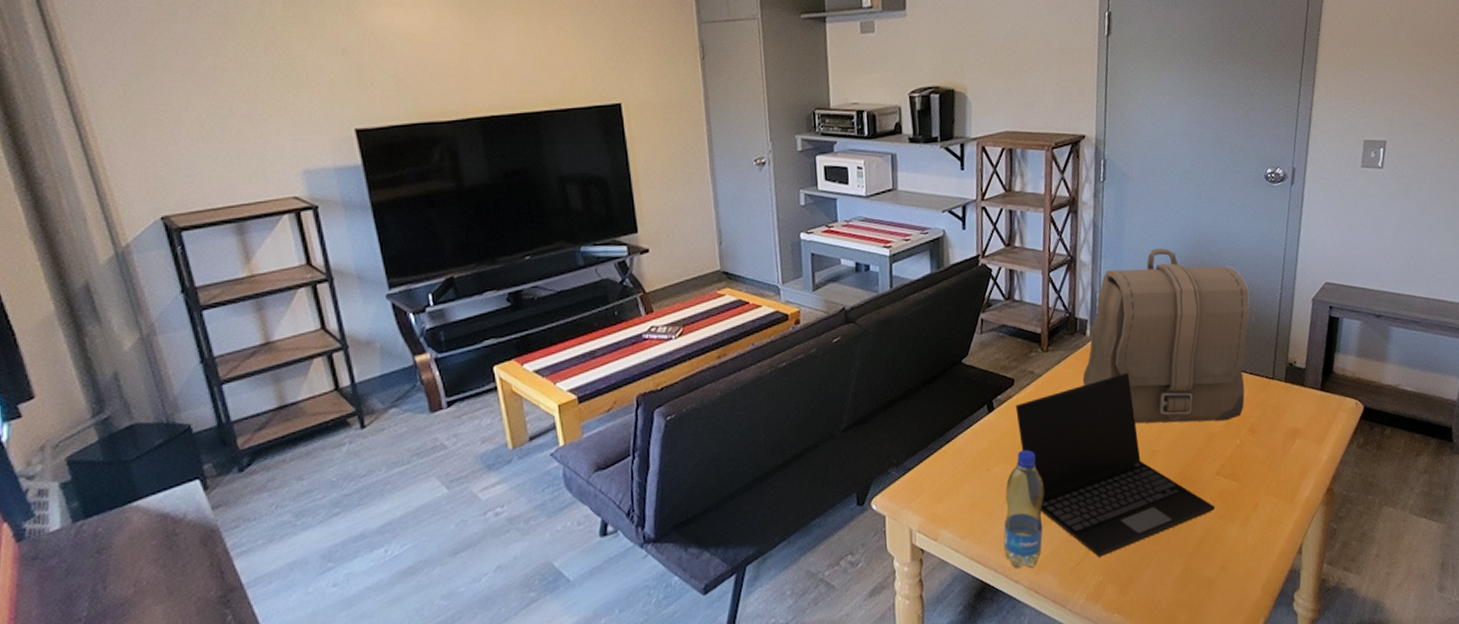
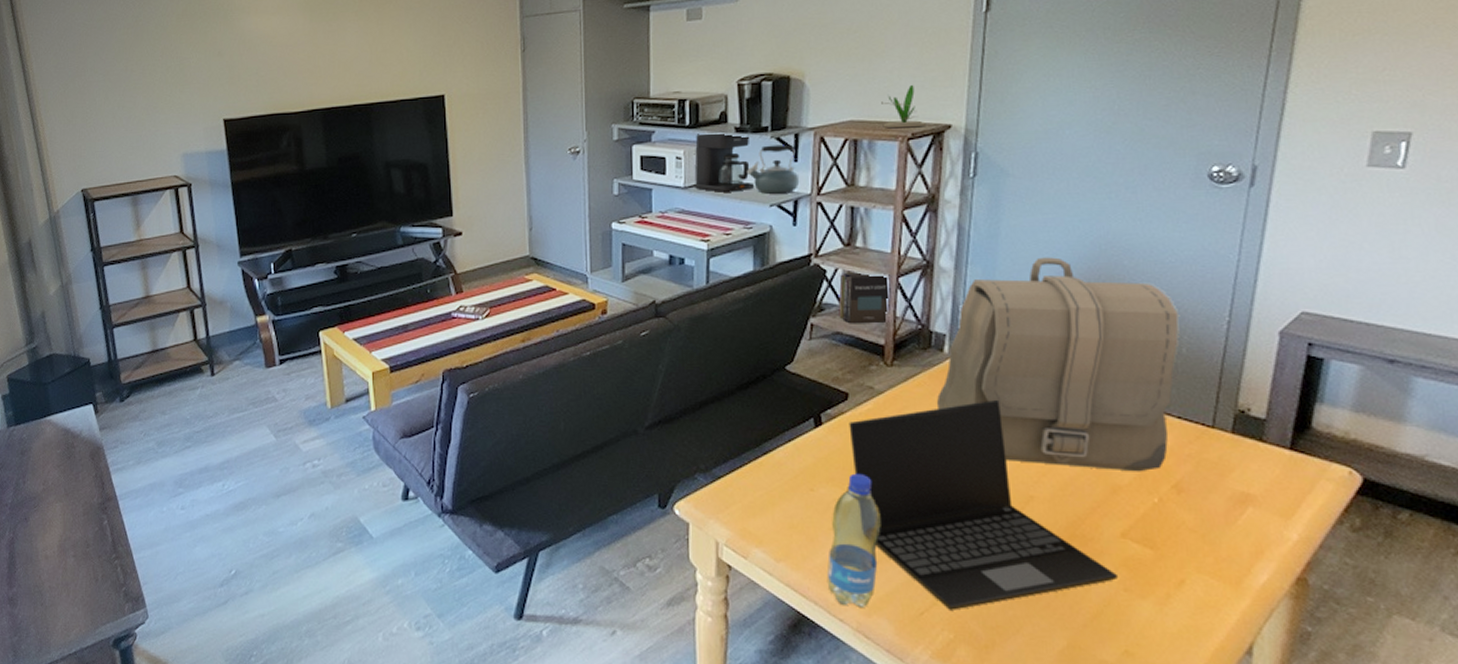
coffee maker: none [874,141,928,200] -> present [695,131,754,192]
kettle: none [921,154,967,201] -> present [747,144,800,194]
books: none [1003,269,1044,317] -> present [838,272,891,324]
plant: none [1030,98,1066,139] -> present [881,84,926,129]

